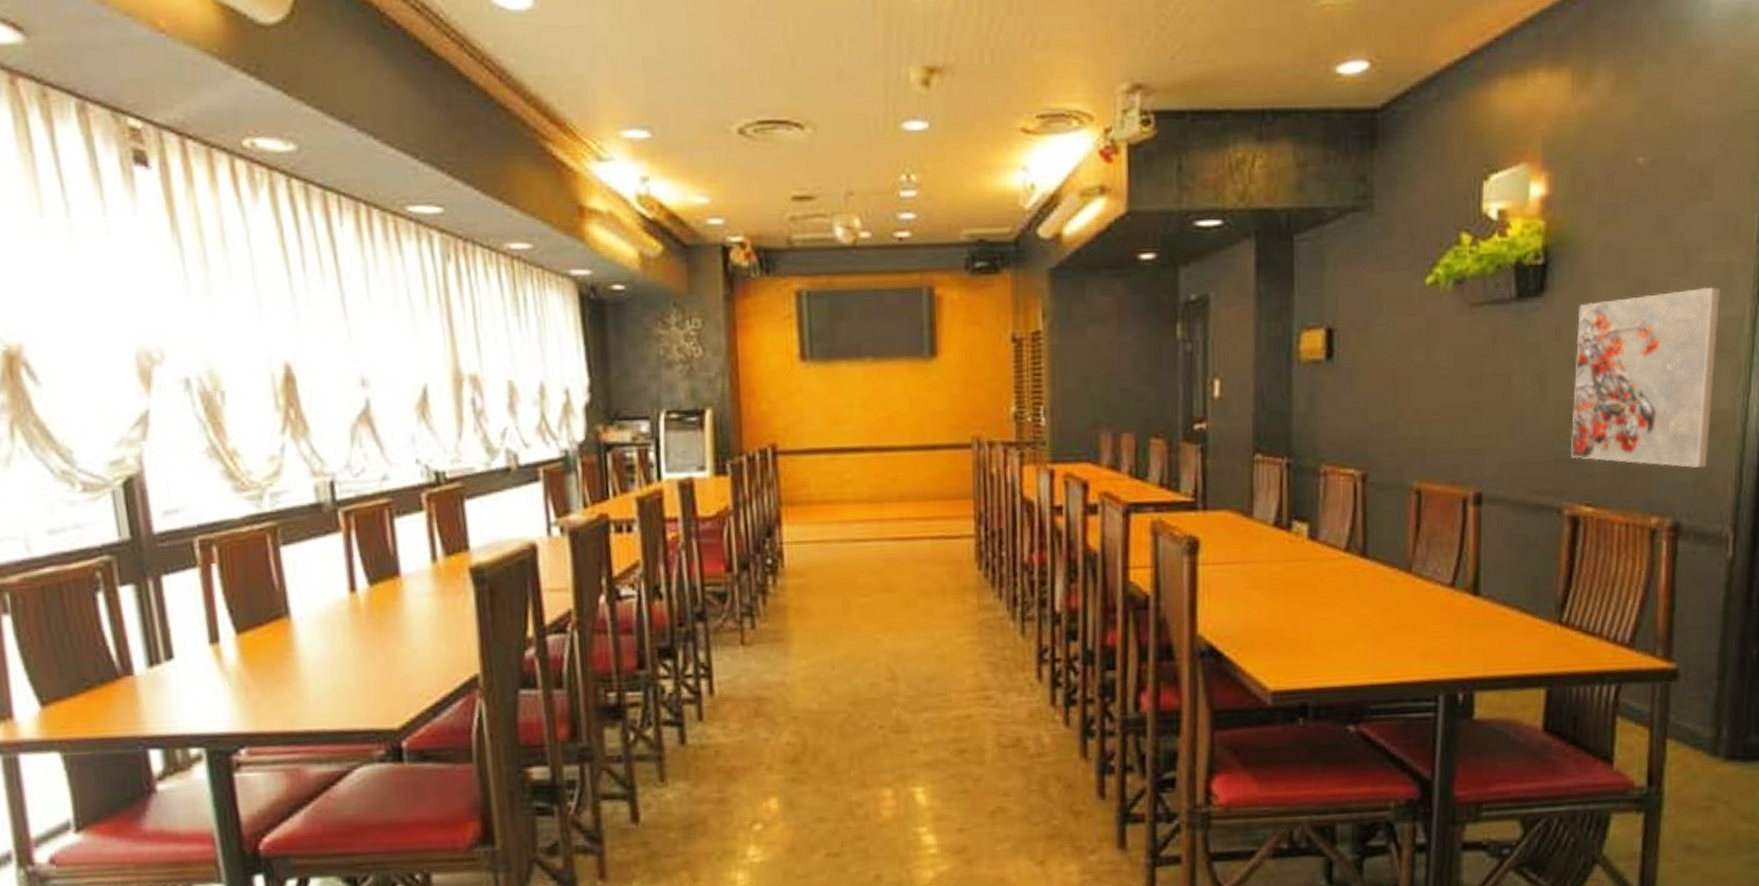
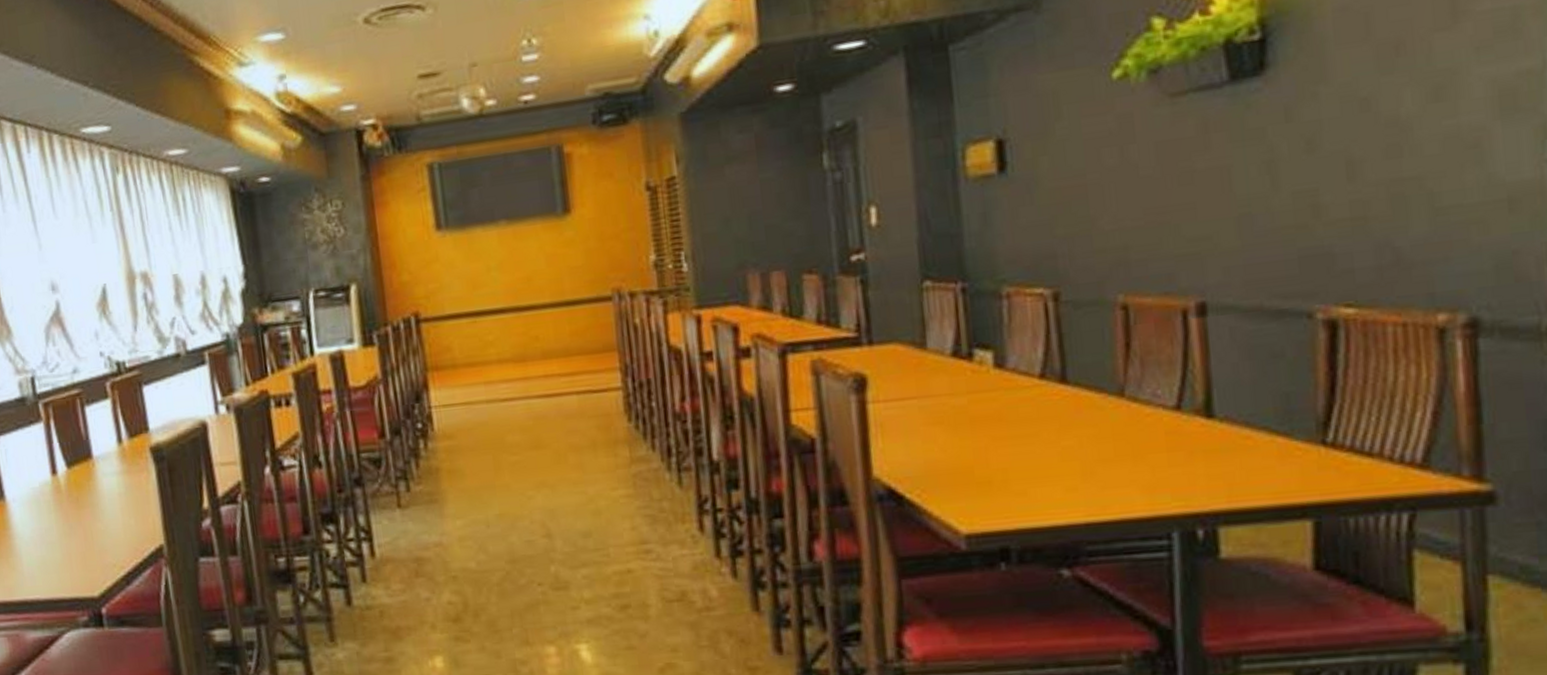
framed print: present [1570,286,1722,468] -> none [1312,36,1512,255]

